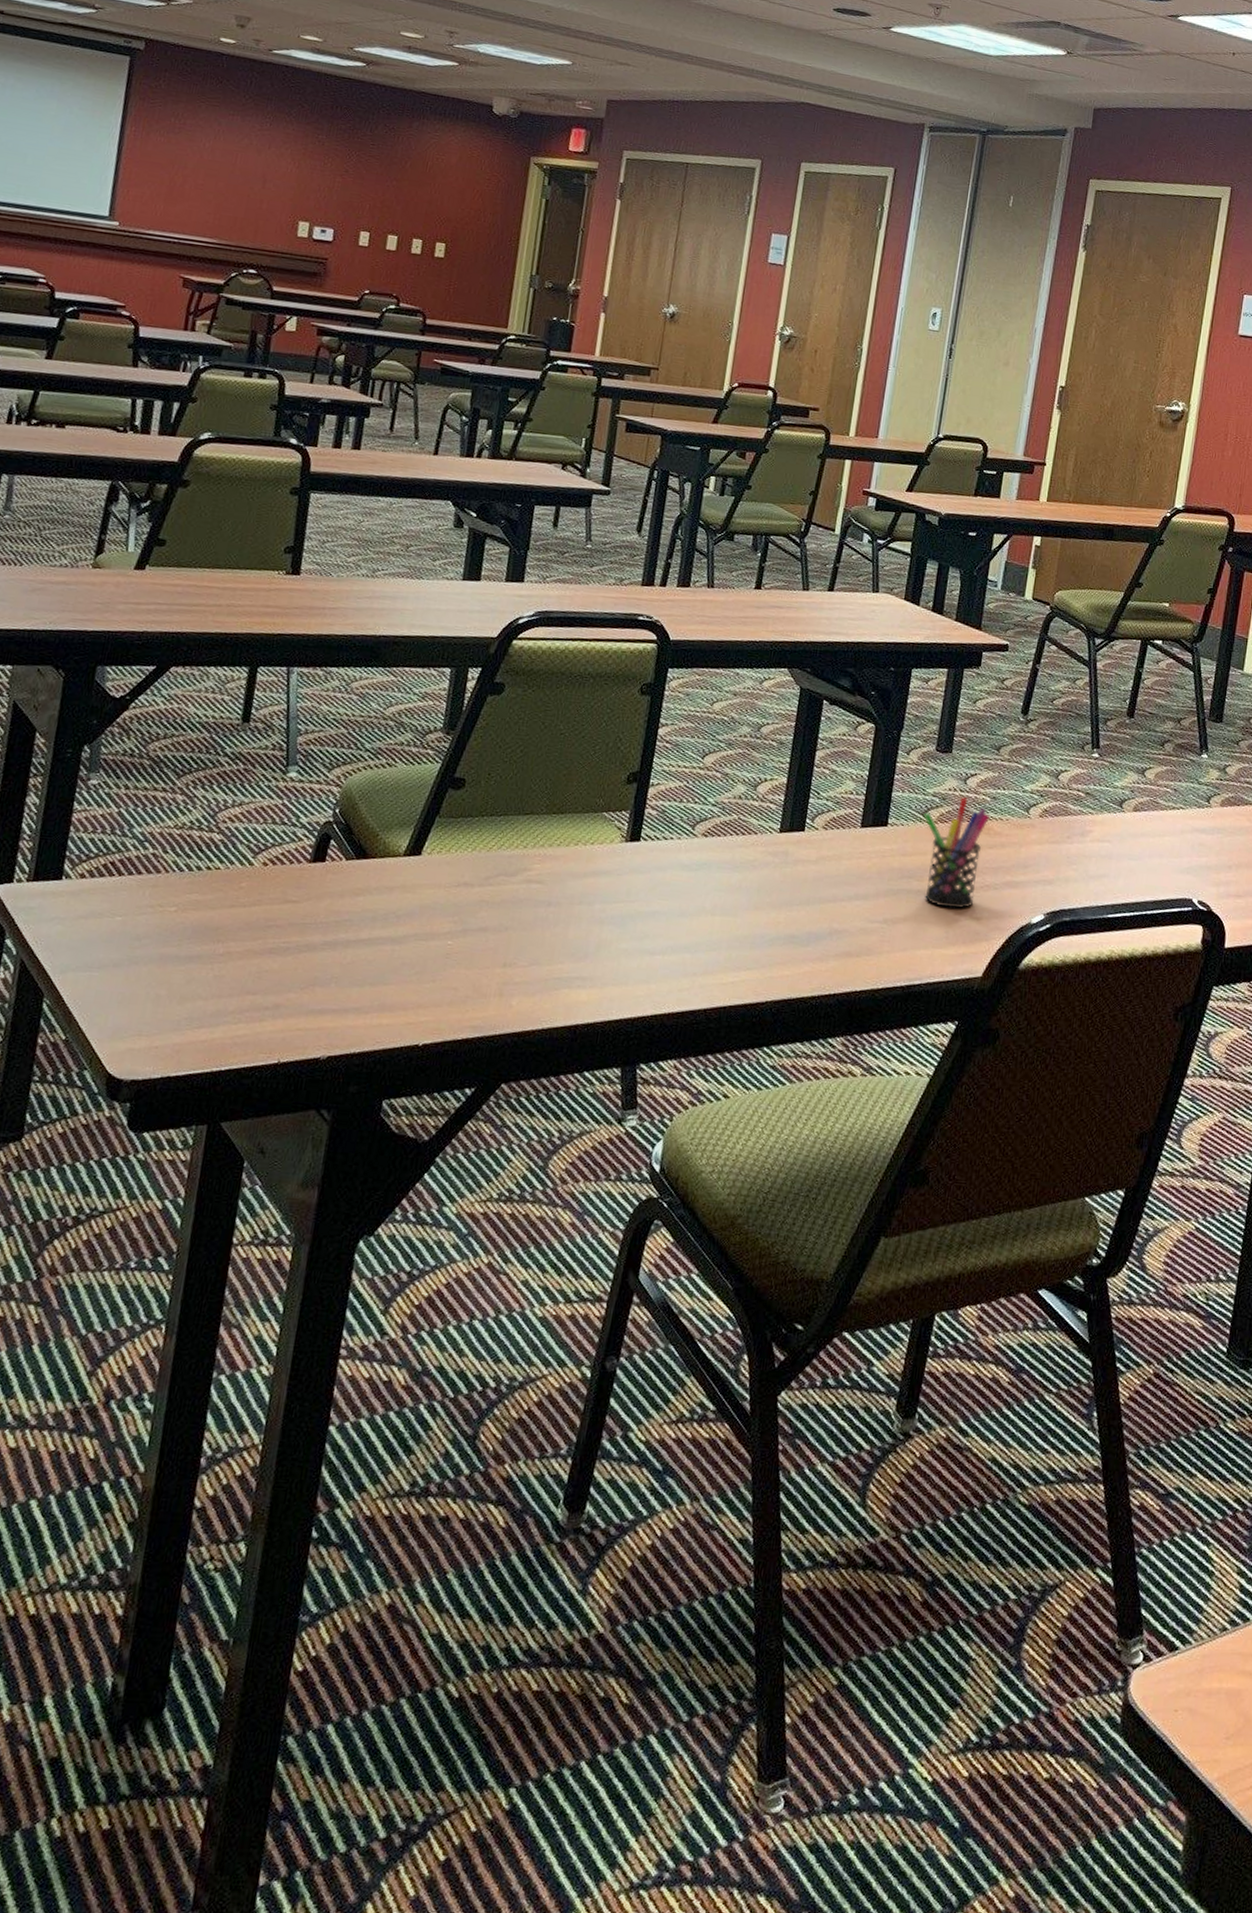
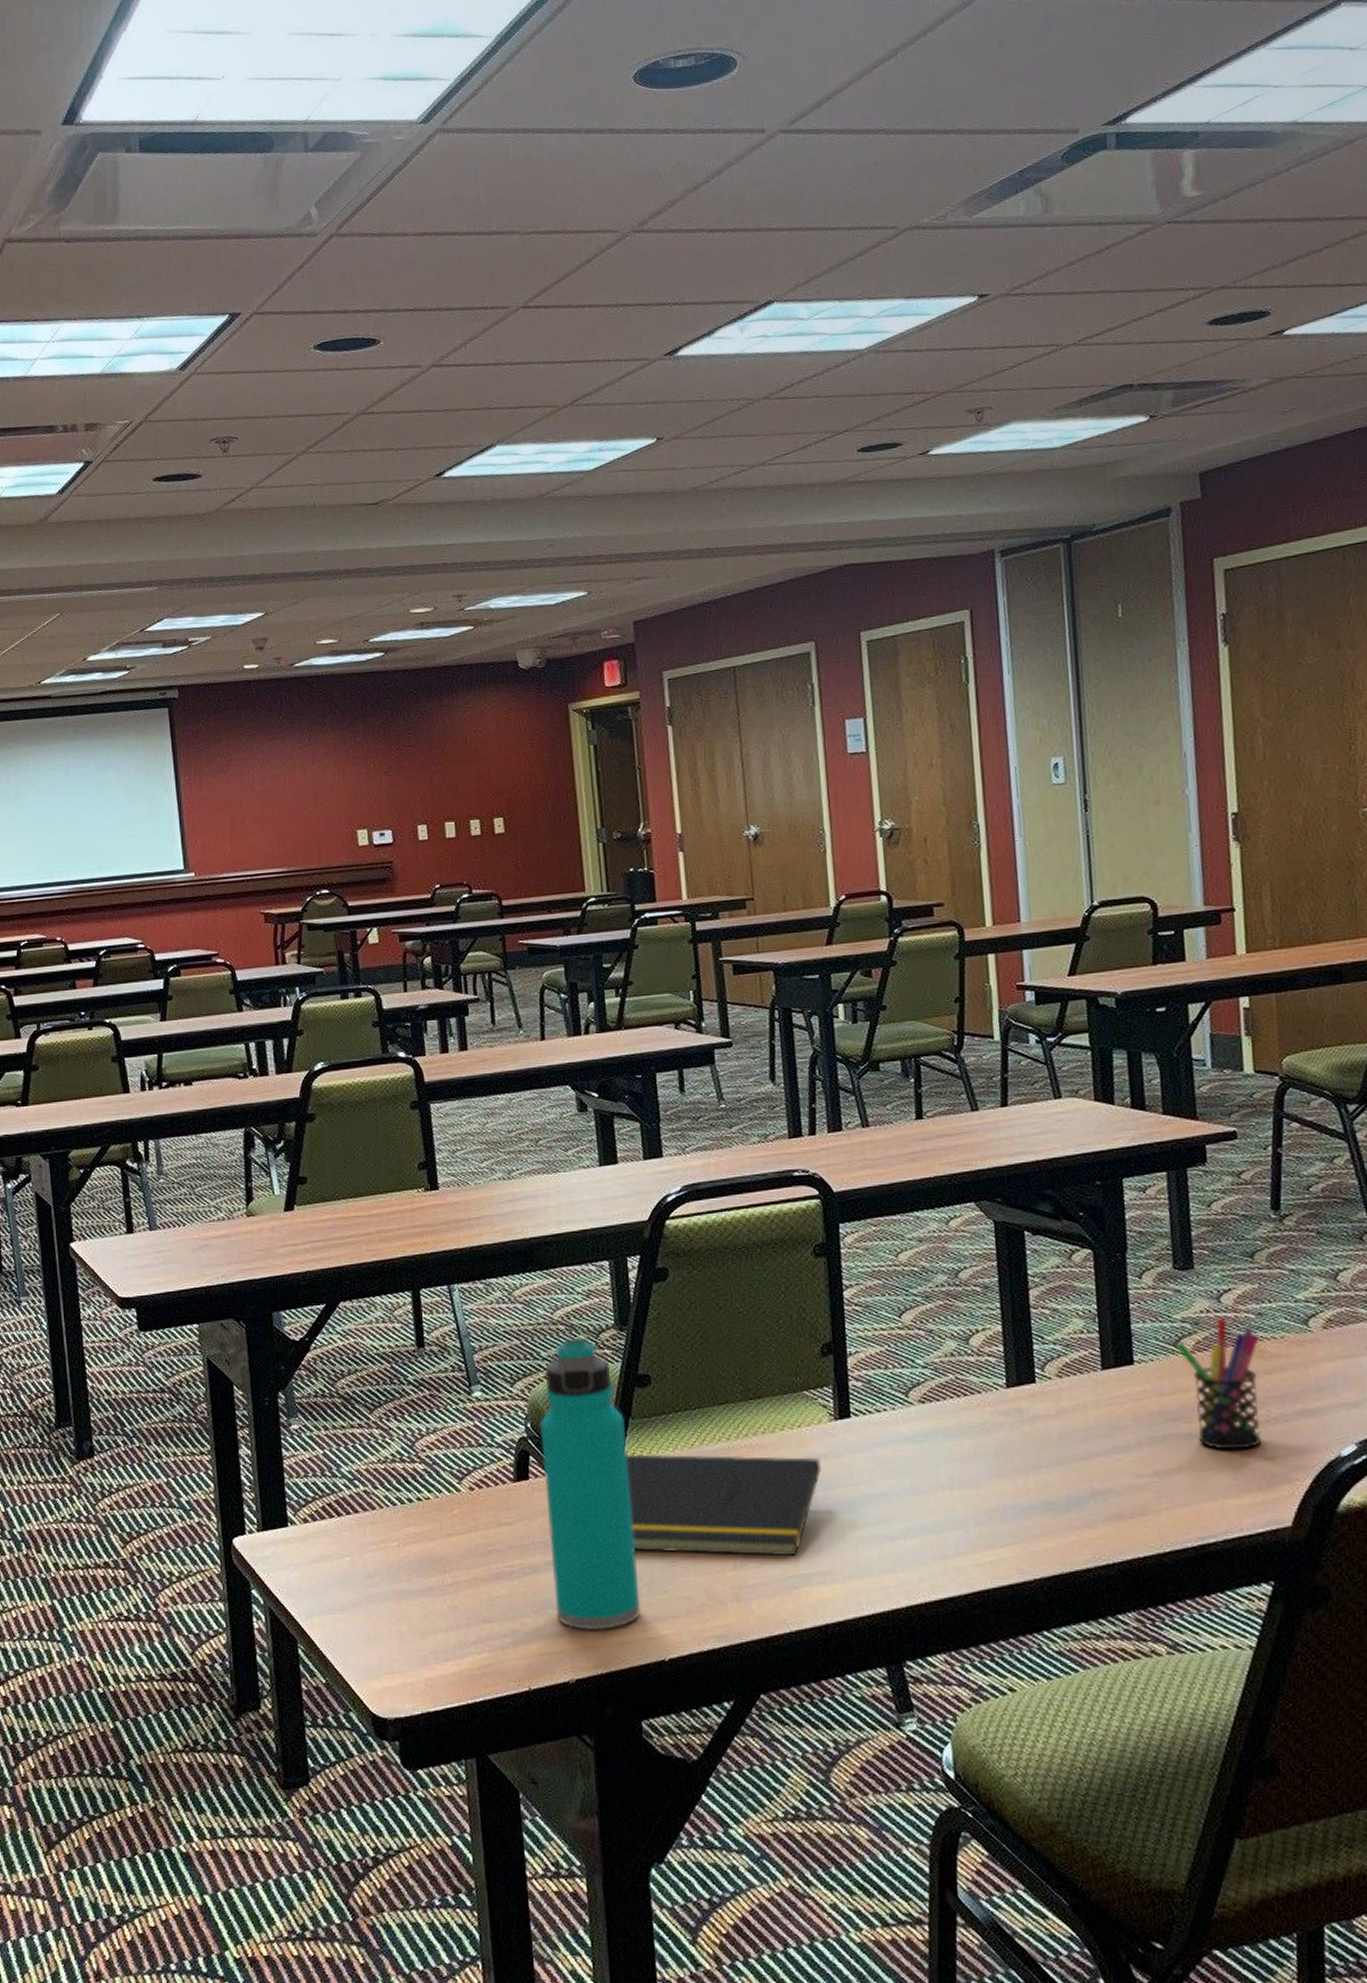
water bottle: none [321,734,432,1012] -> present [539,1338,641,1631]
notepad: none [413,850,605,961] -> present [625,1454,822,1557]

